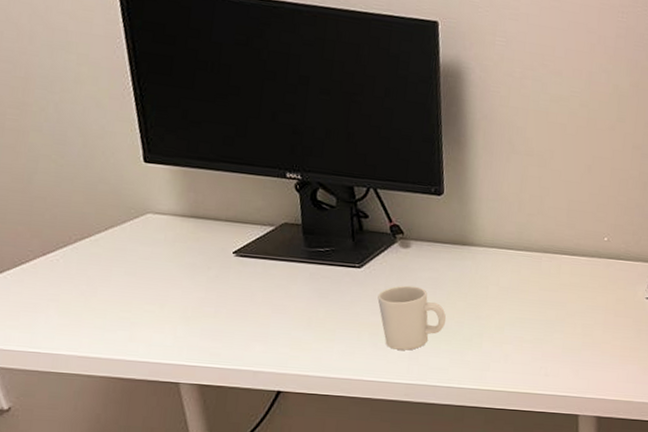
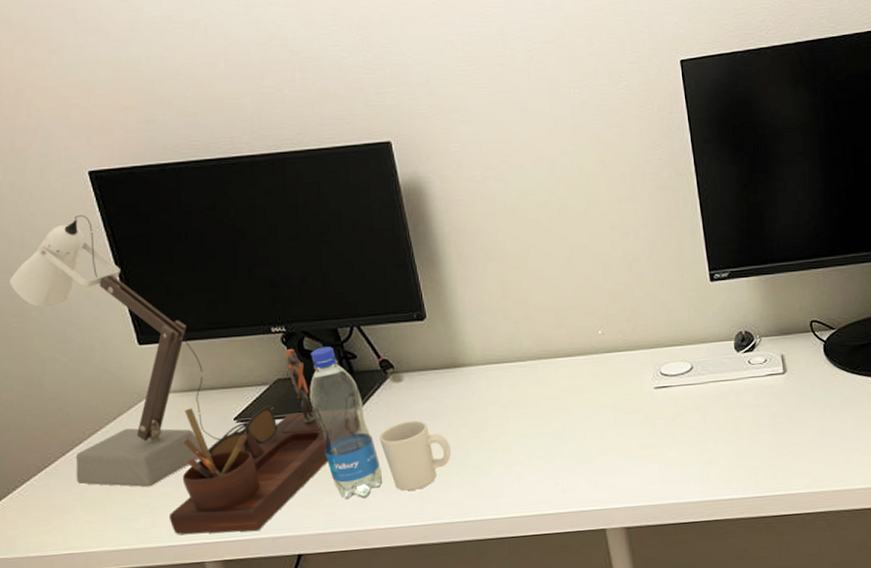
desk lamp: none [11,21,216,302] -> present [10,215,221,488]
desk organizer: none [148,197,324,362] -> present [168,349,329,535]
bottle: none [314,201,375,350] -> present [309,346,382,500]

